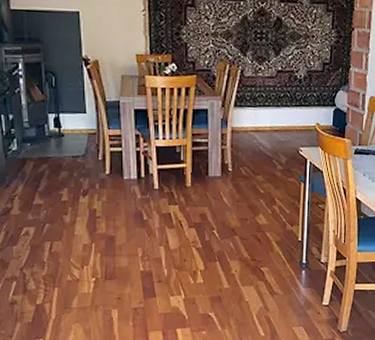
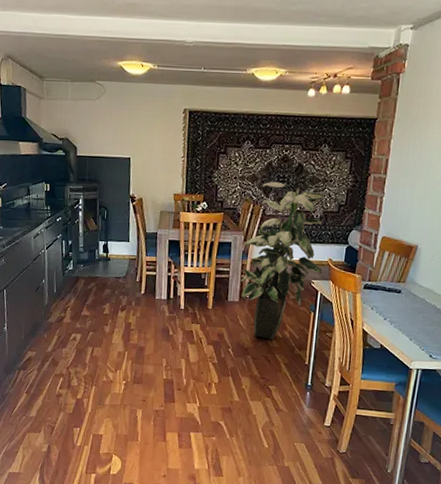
indoor plant: none [222,38,310,217] -> present [241,182,325,340]

